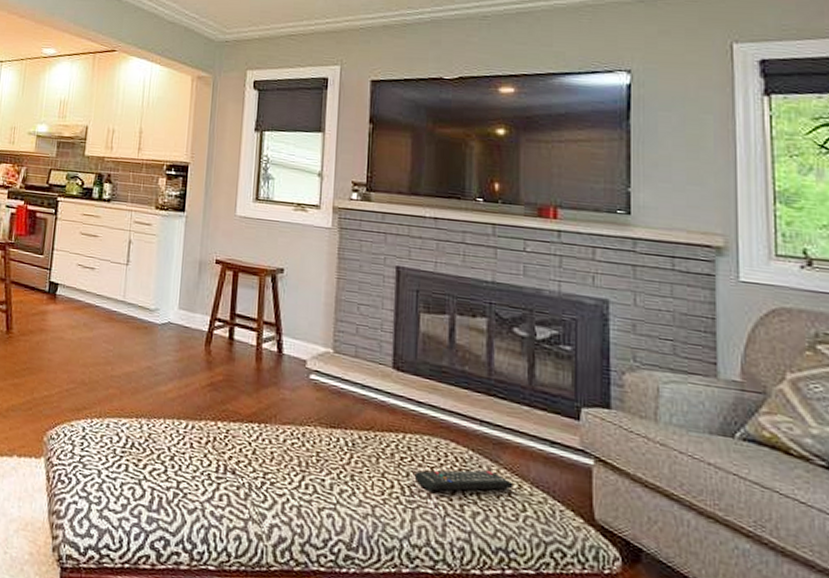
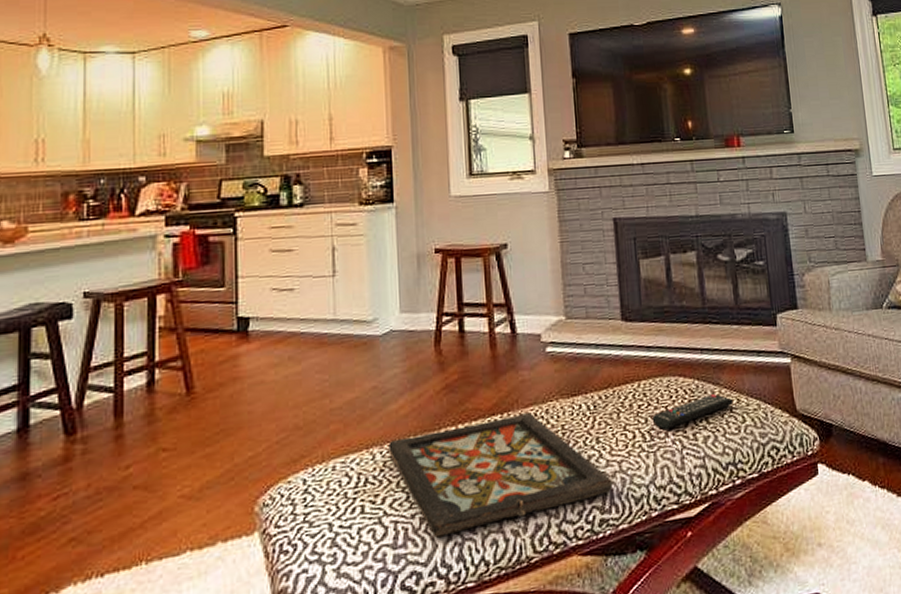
decorative tray: none [154,417,362,533] -> present [388,411,612,538]

